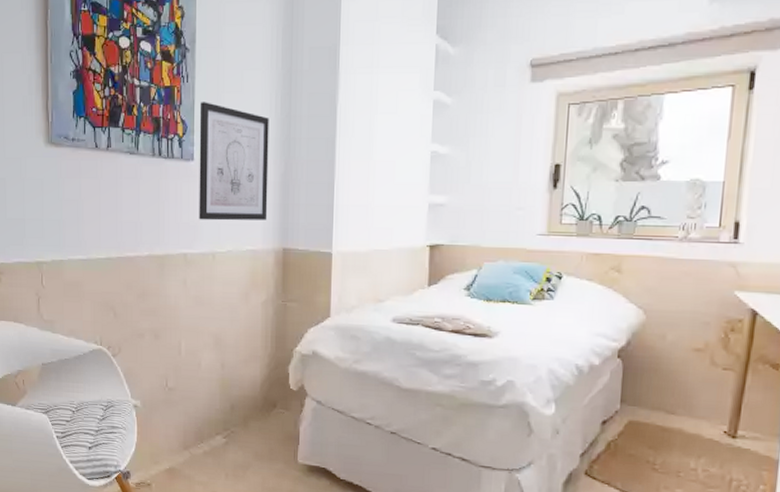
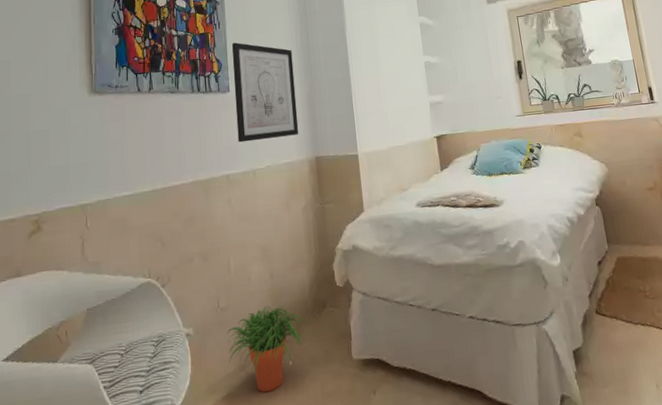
potted plant: none [173,394,255,475] -> present [227,306,307,393]

